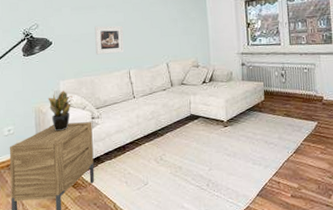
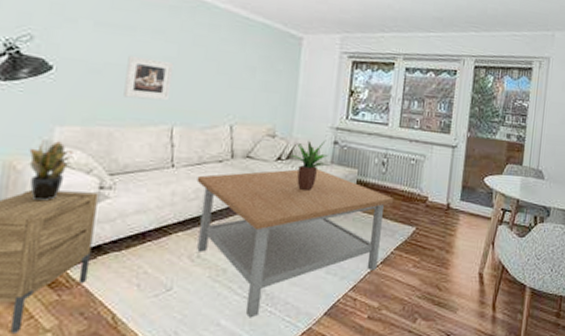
coffee table: none [151,85,296,201] -> present [197,168,394,318]
potted plant: none [212,63,244,104] -> present [290,140,333,192]

